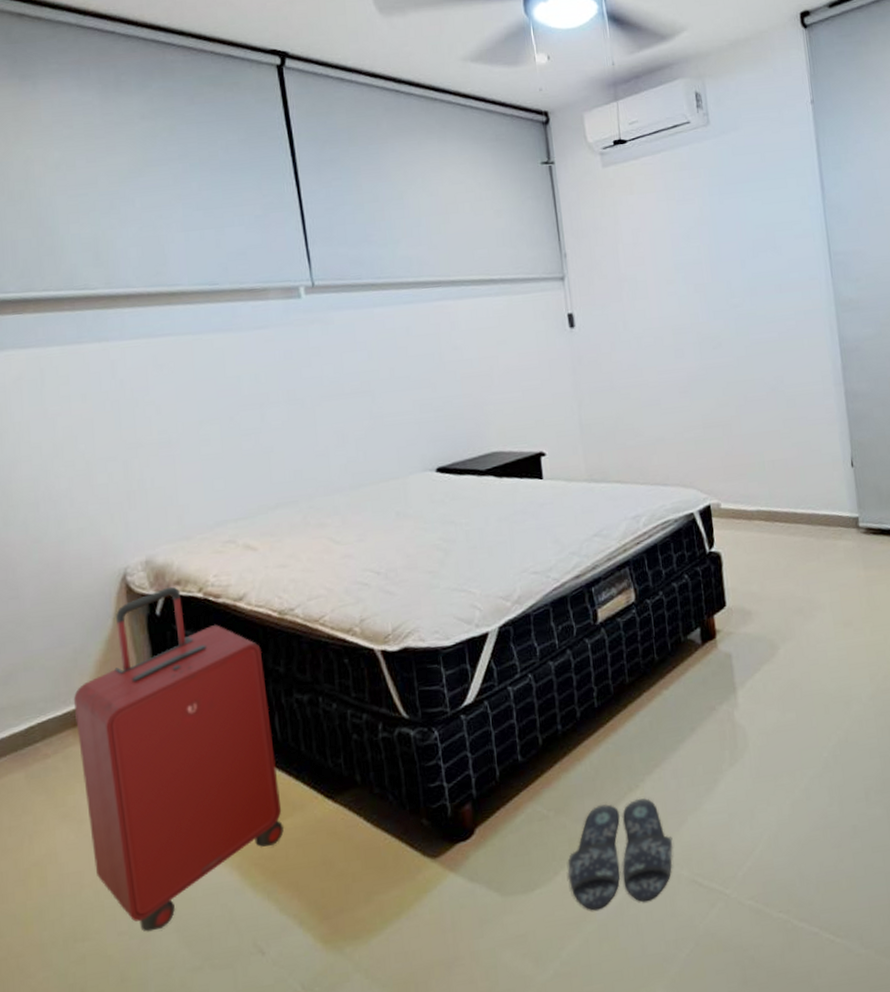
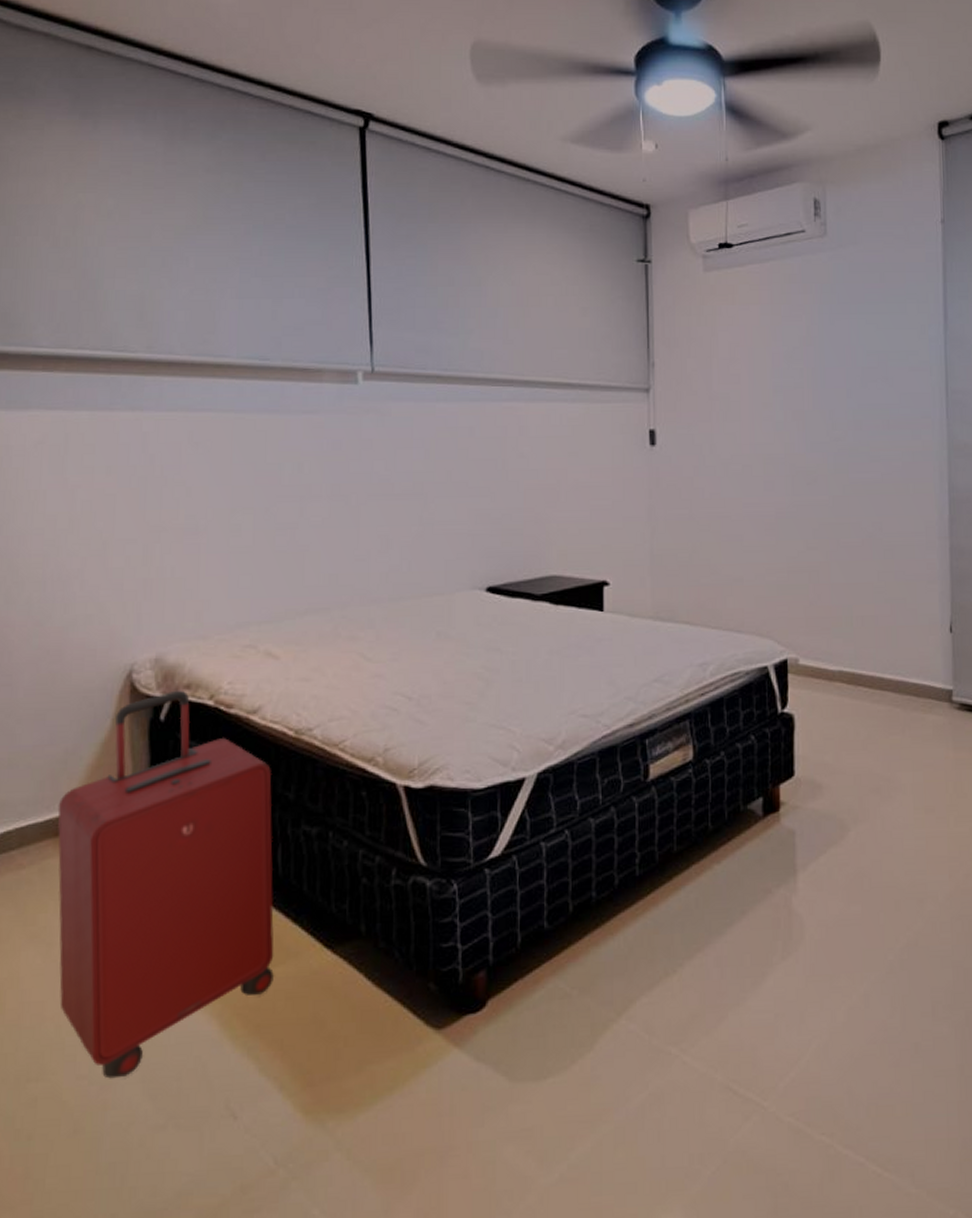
slippers: present [568,797,673,910] -> none [586,985,709,1109]

